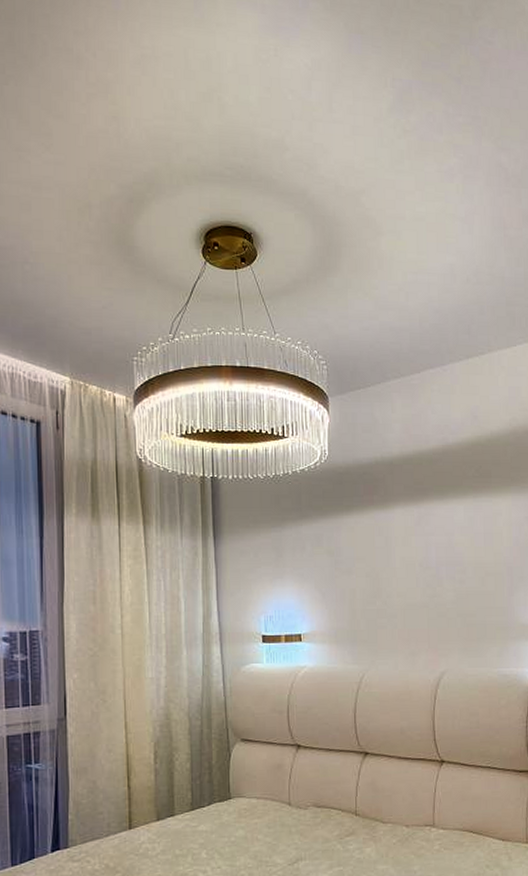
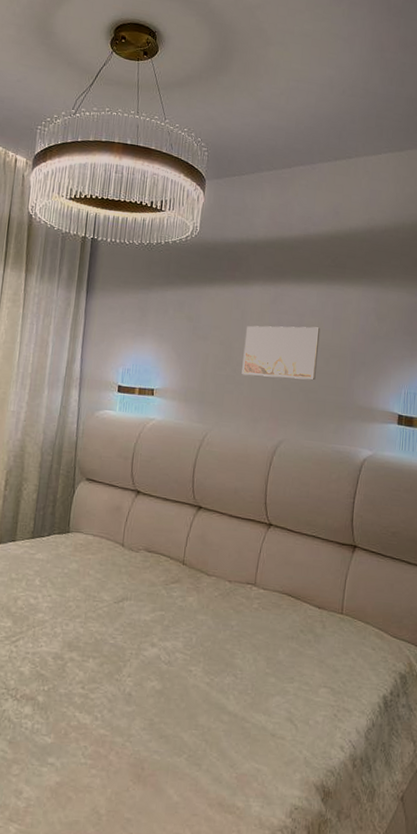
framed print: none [392,545,473,607] -> present [242,325,321,380]

